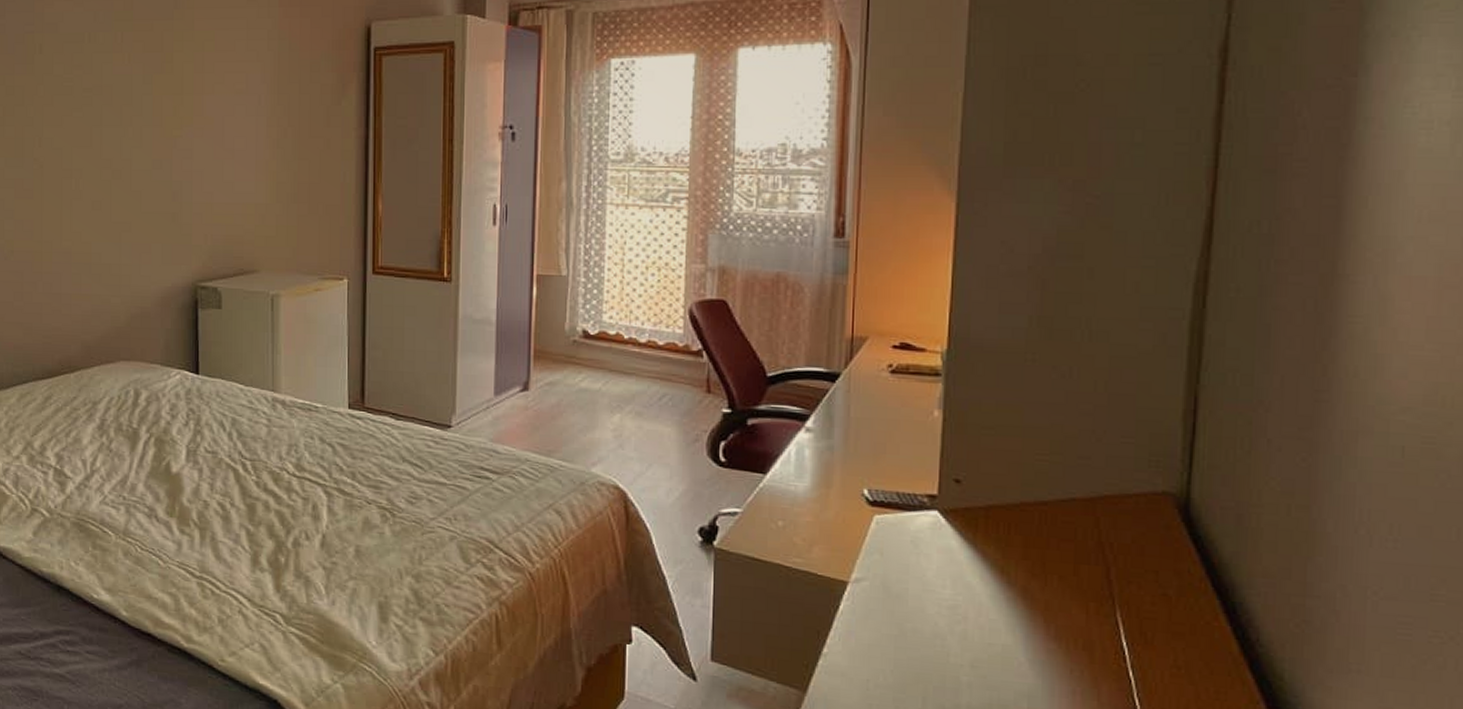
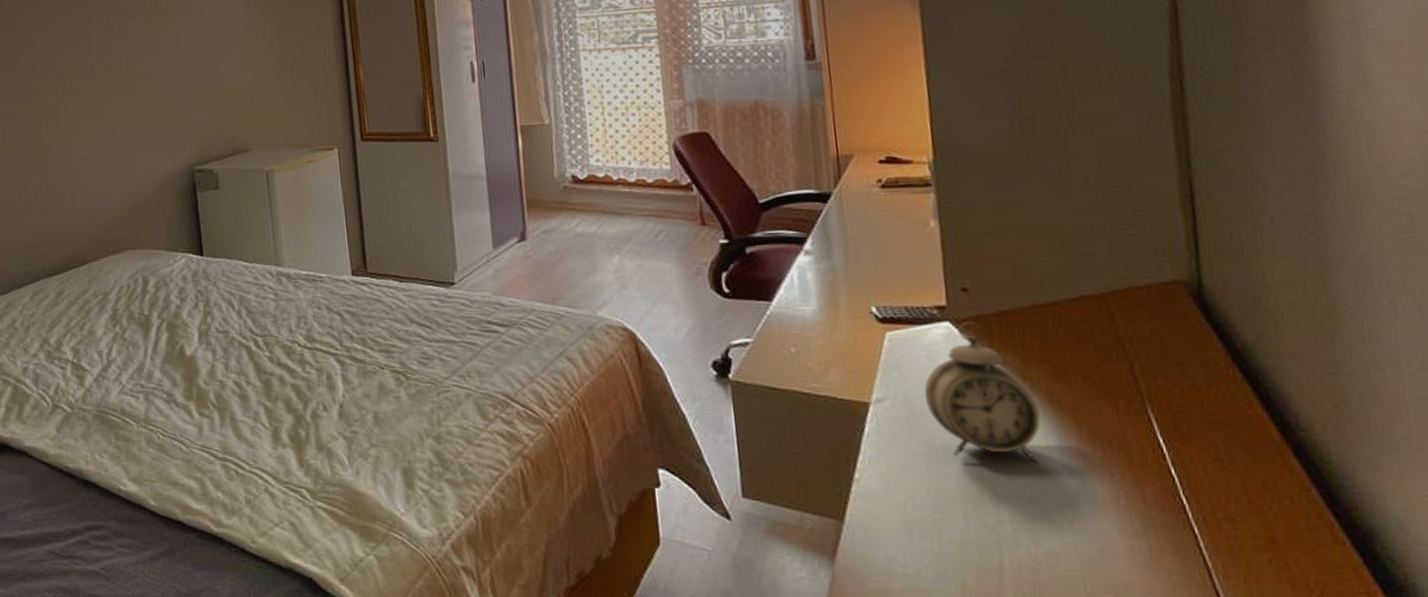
alarm clock: none [902,513,1012,653] -> present [924,322,1041,462]

